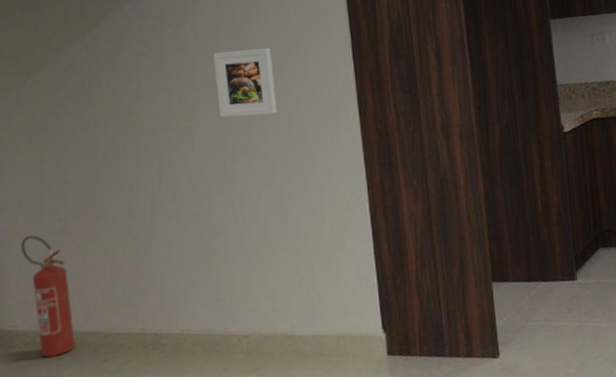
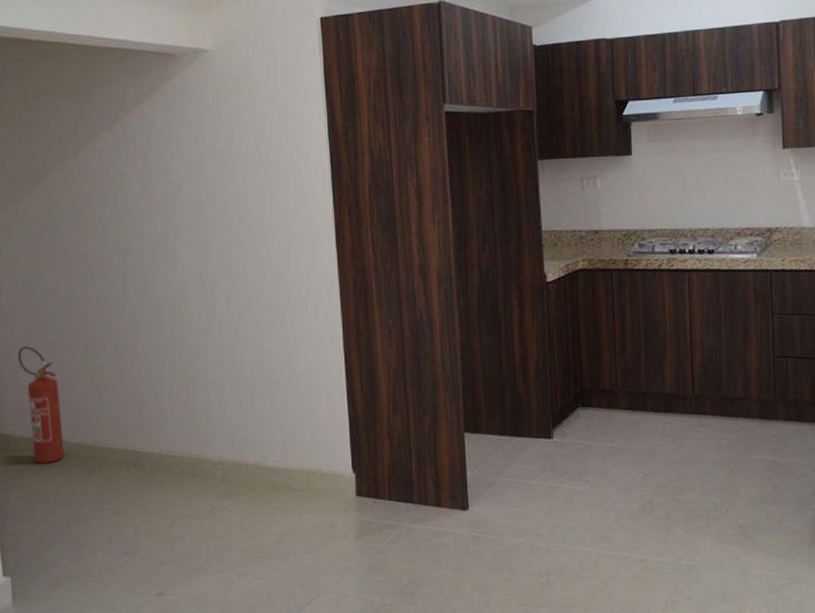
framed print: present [213,48,277,117] -> none [197,176,256,244]

